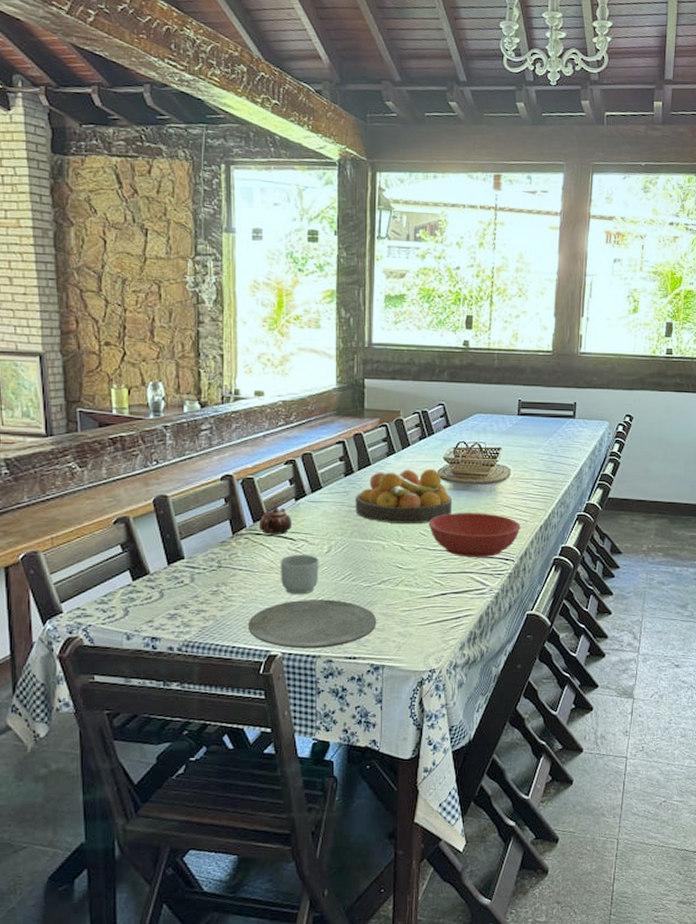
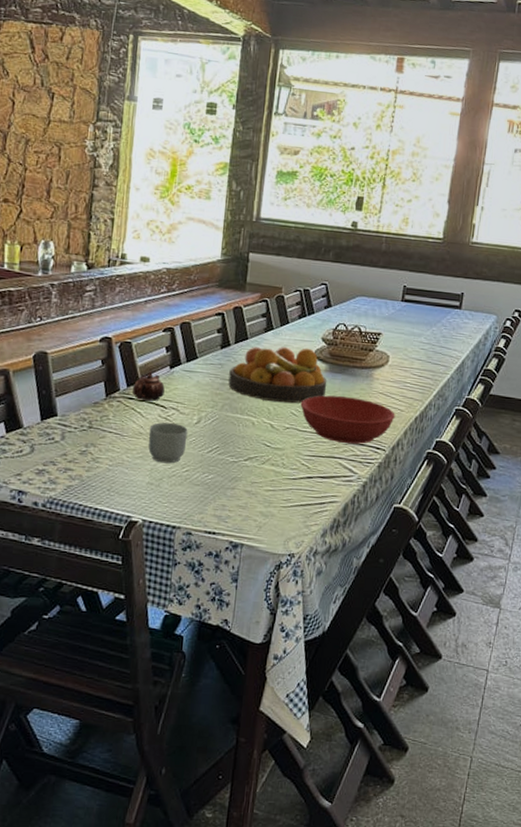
plate: present [247,599,377,649] -> none [111,468,240,520]

